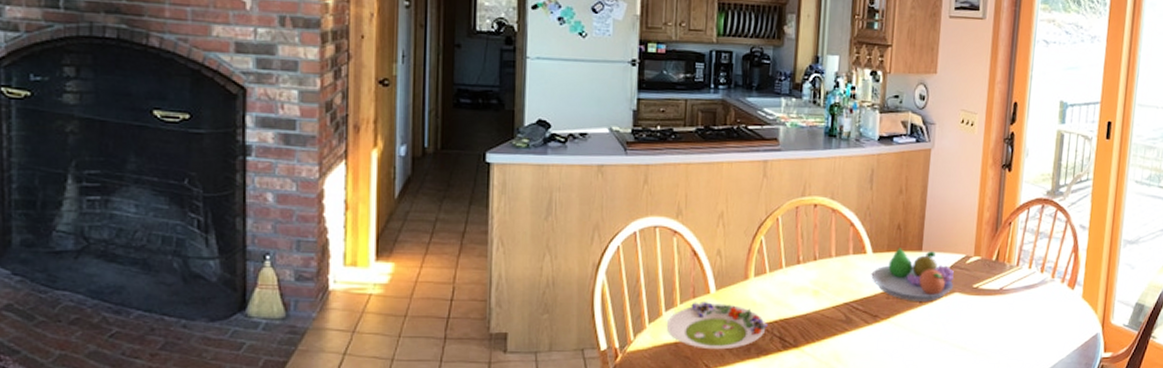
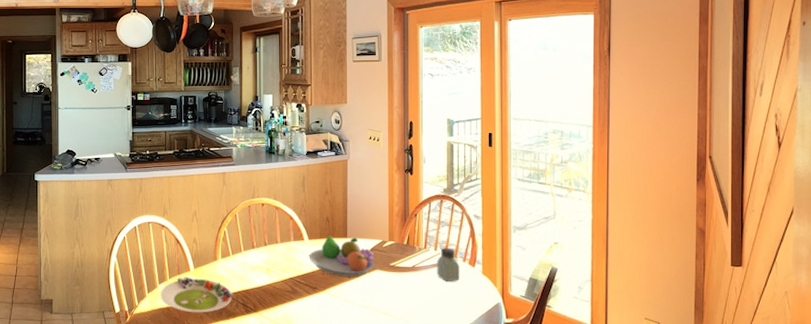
saltshaker: none [1028,265,1056,307] -> present [437,247,459,281]

